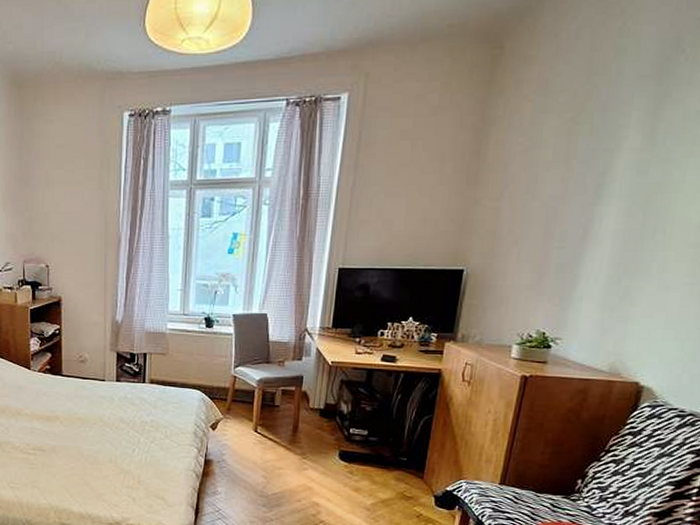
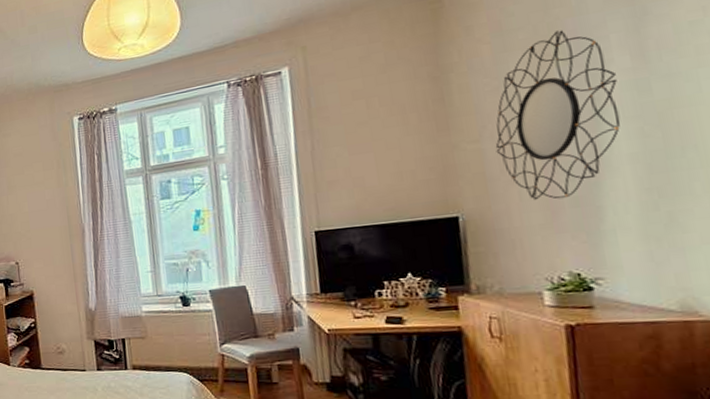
home mirror: none [510,99,625,264] -> present [495,30,621,201]

